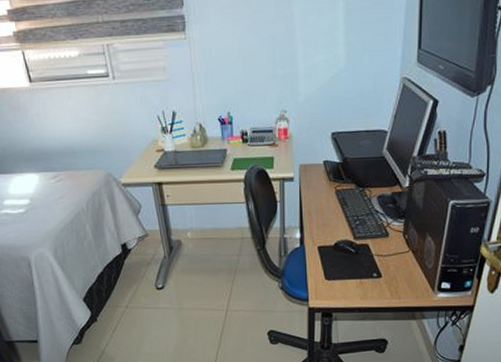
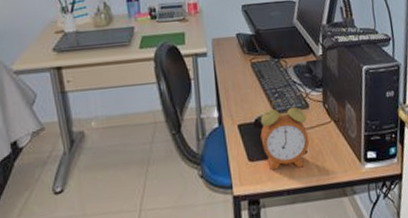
alarm clock: none [338,227,385,290] -> present [260,99,310,170]

